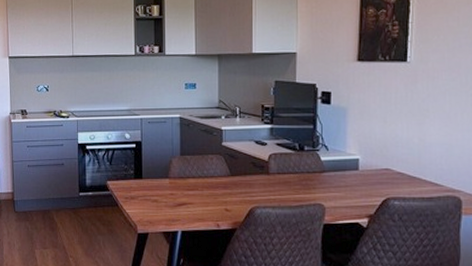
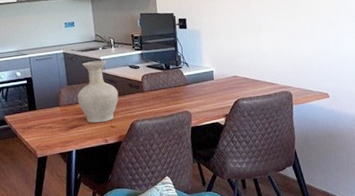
vase: none [190,131,239,203] -> present [77,60,119,123]

